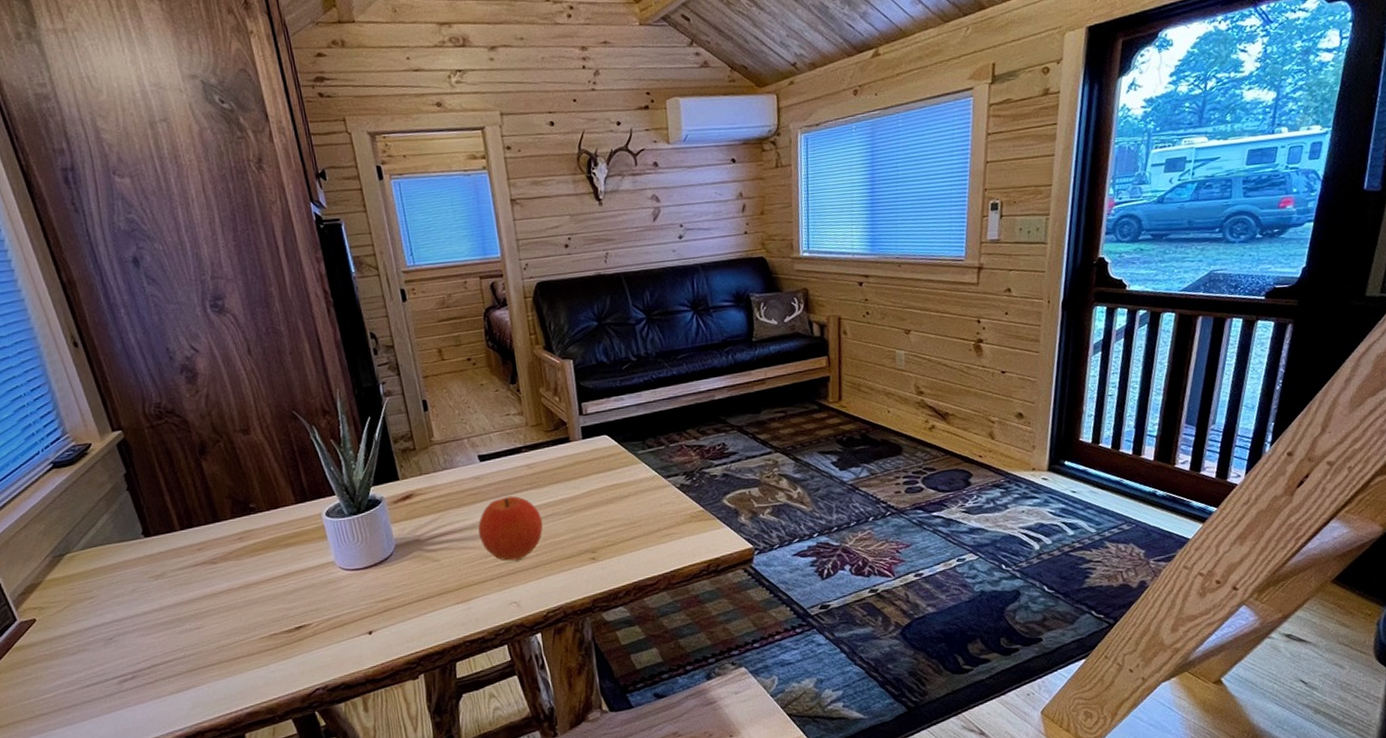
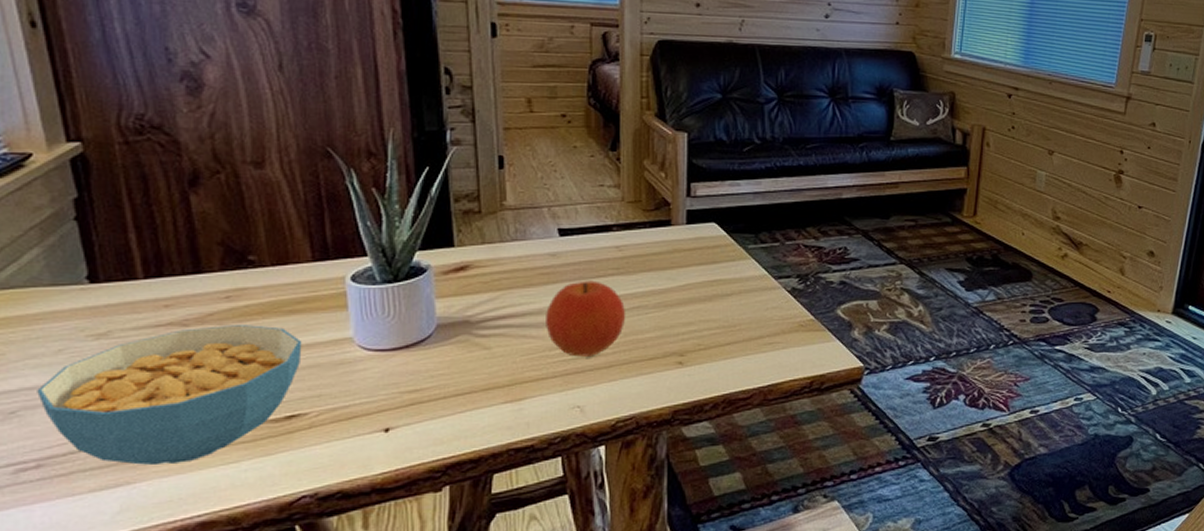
cereal bowl: none [123,558,300,672] -> present [37,325,302,465]

